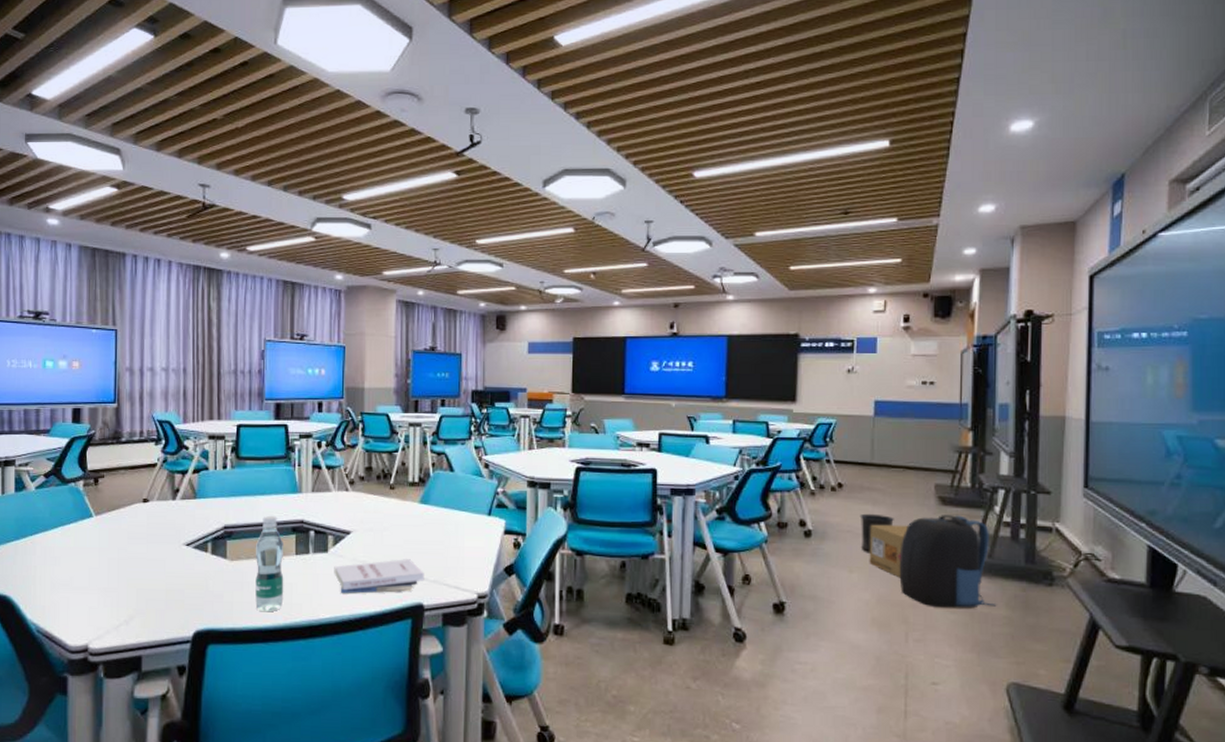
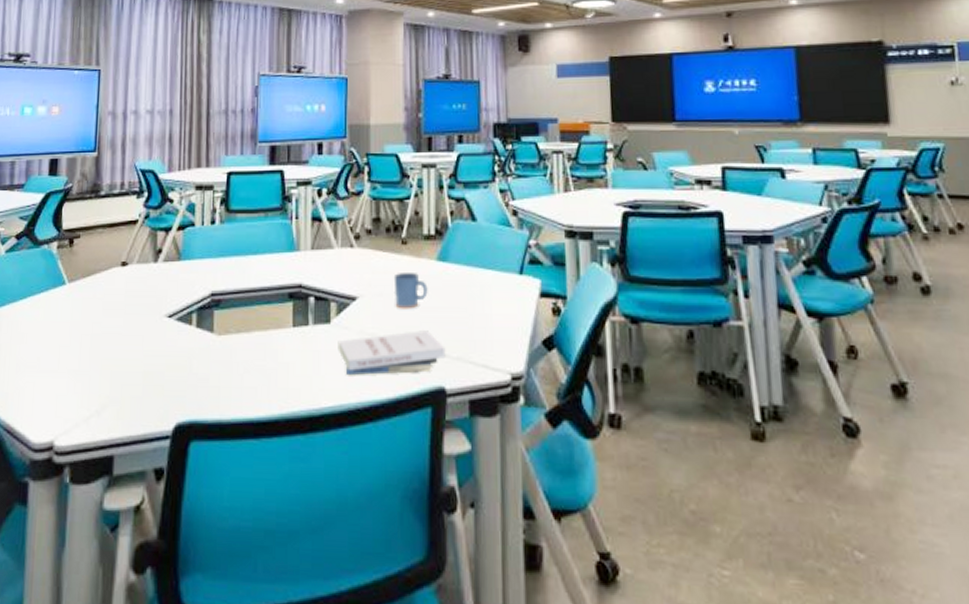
bottle: present [255,515,284,612] -> none [246,279,279,400]
mug: none [382,511,411,542] -> present [393,271,428,309]

